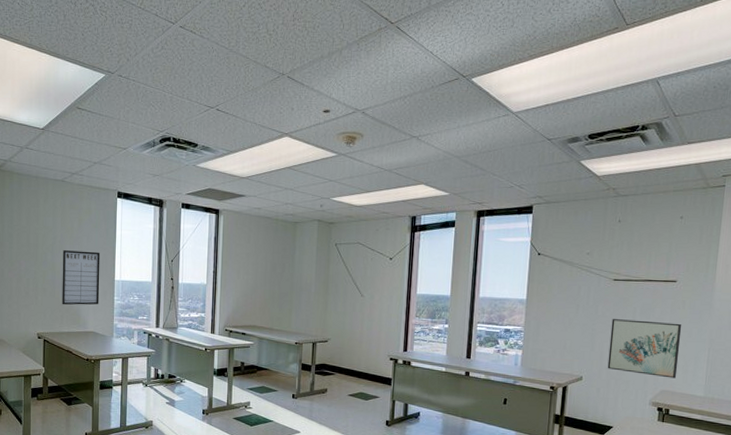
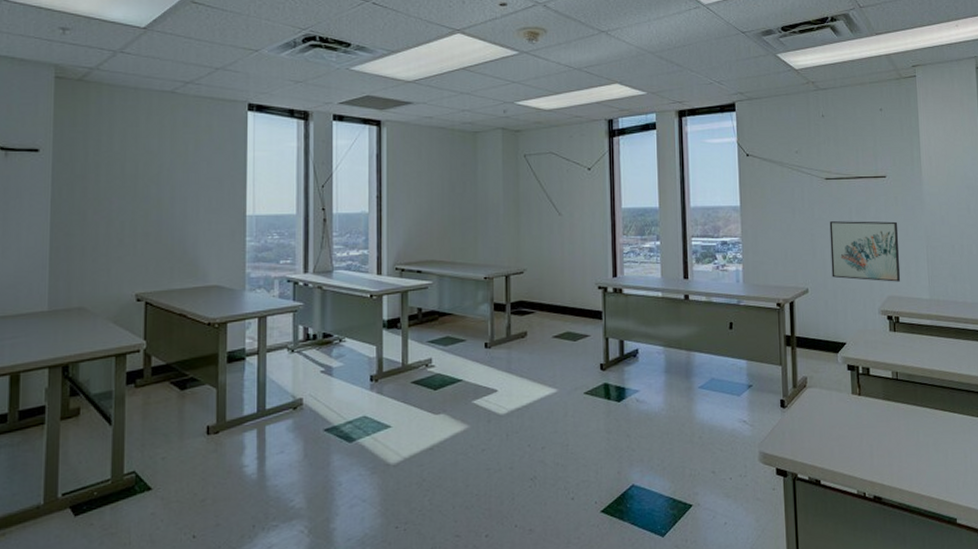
writing board: present [62,250,100,305] -> none [171,180,226,253]

